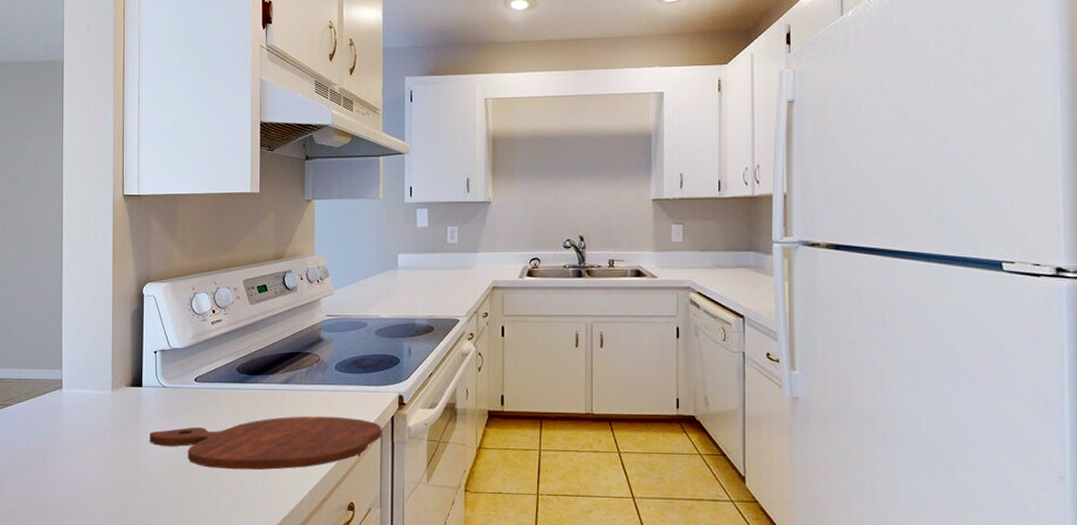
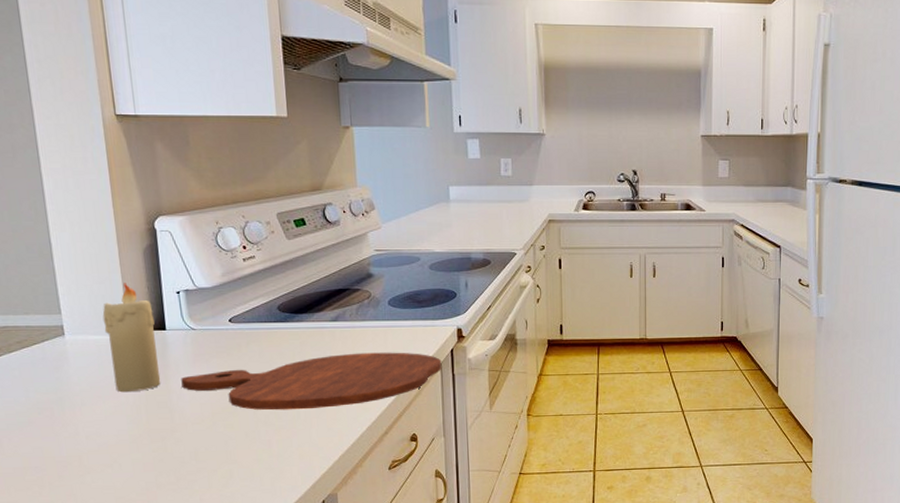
candle: none [93,342,134,444] -> present [102,283,161,393]

